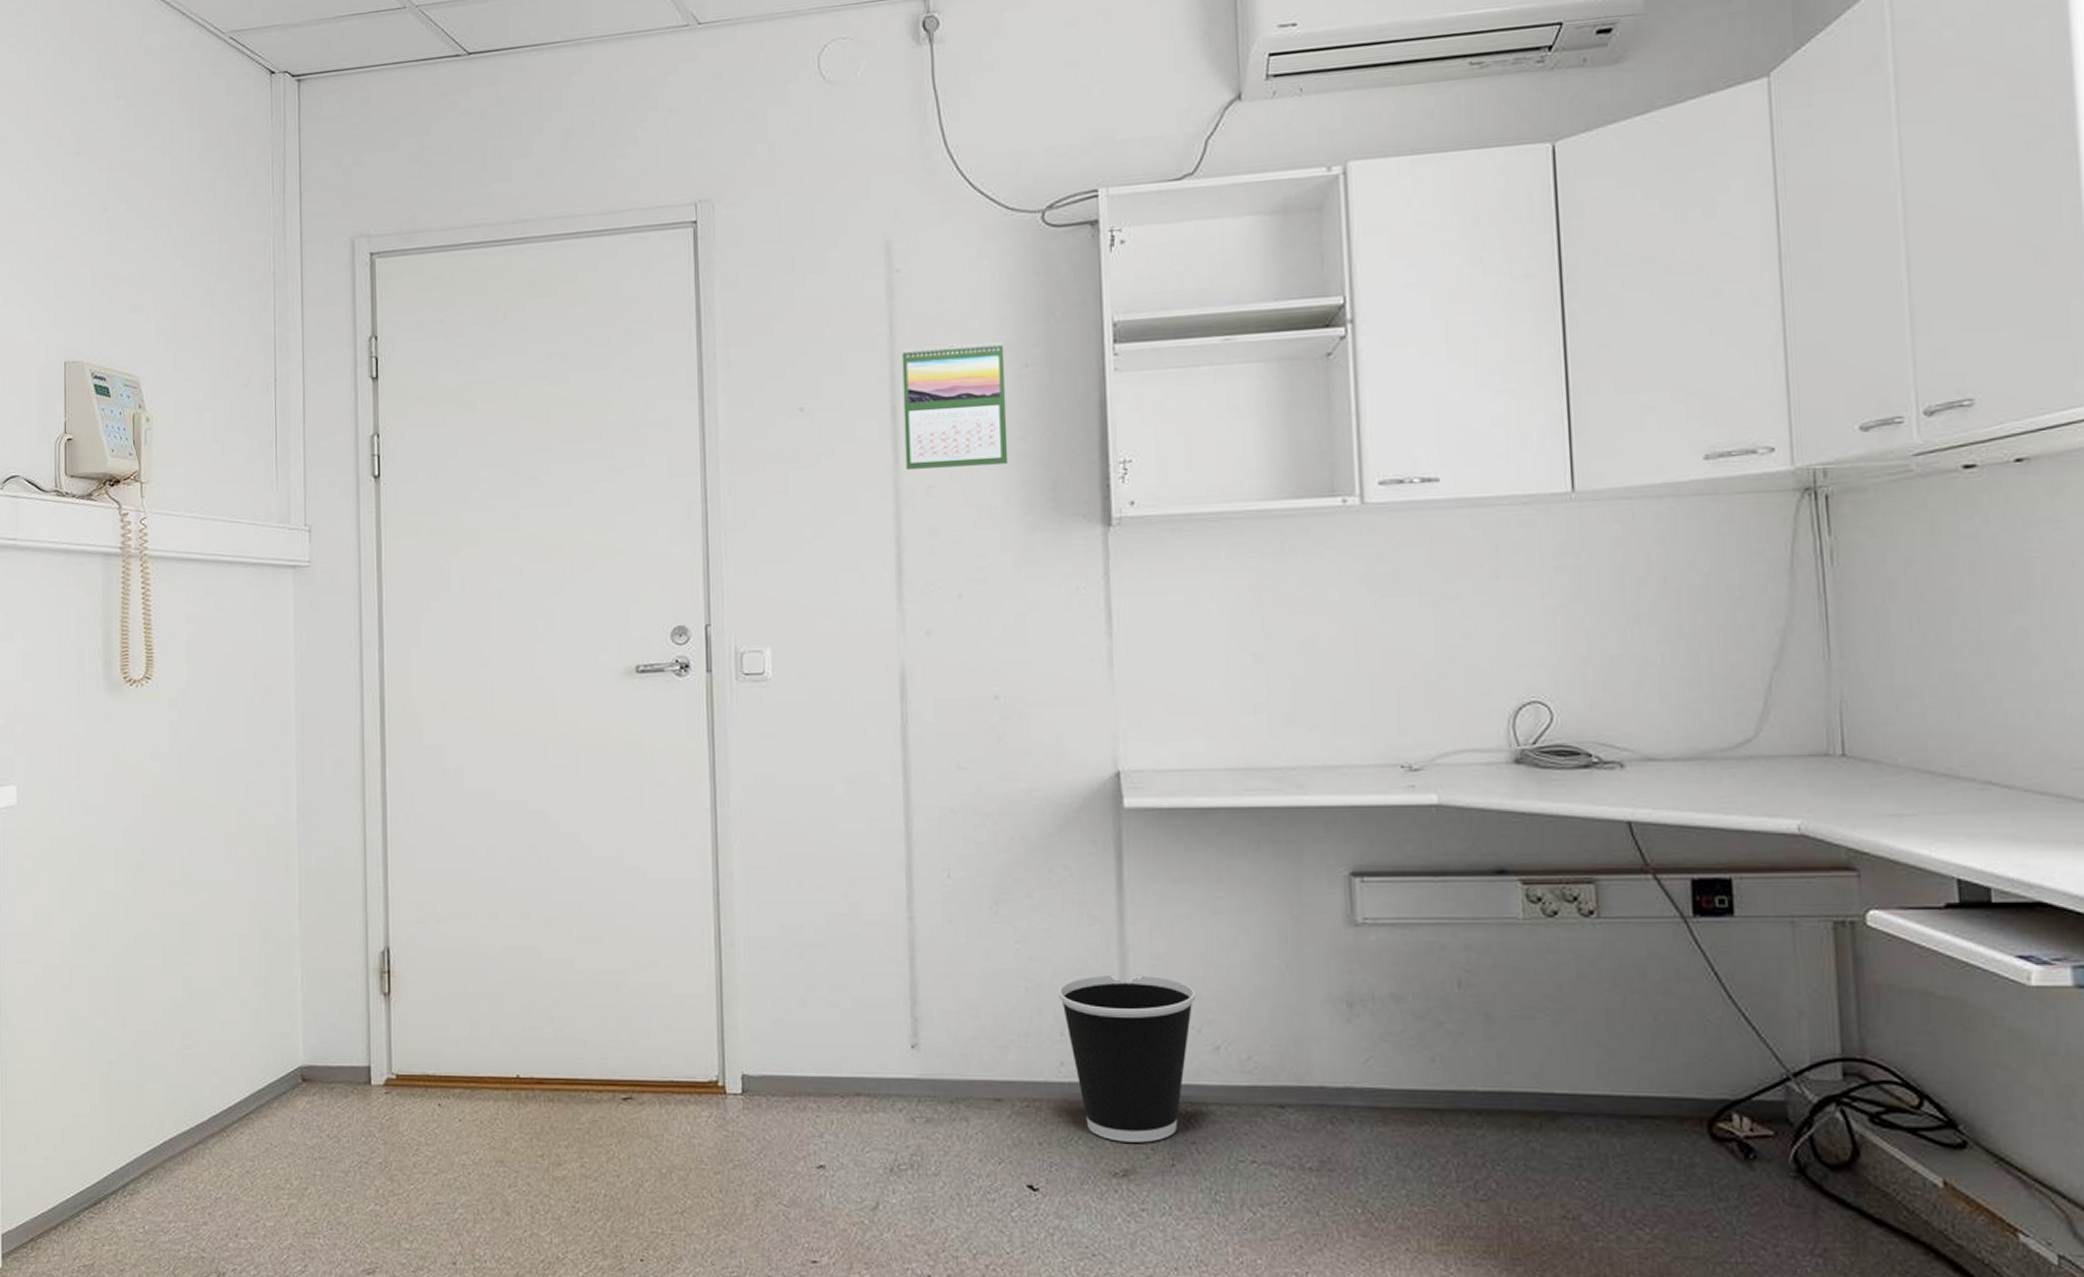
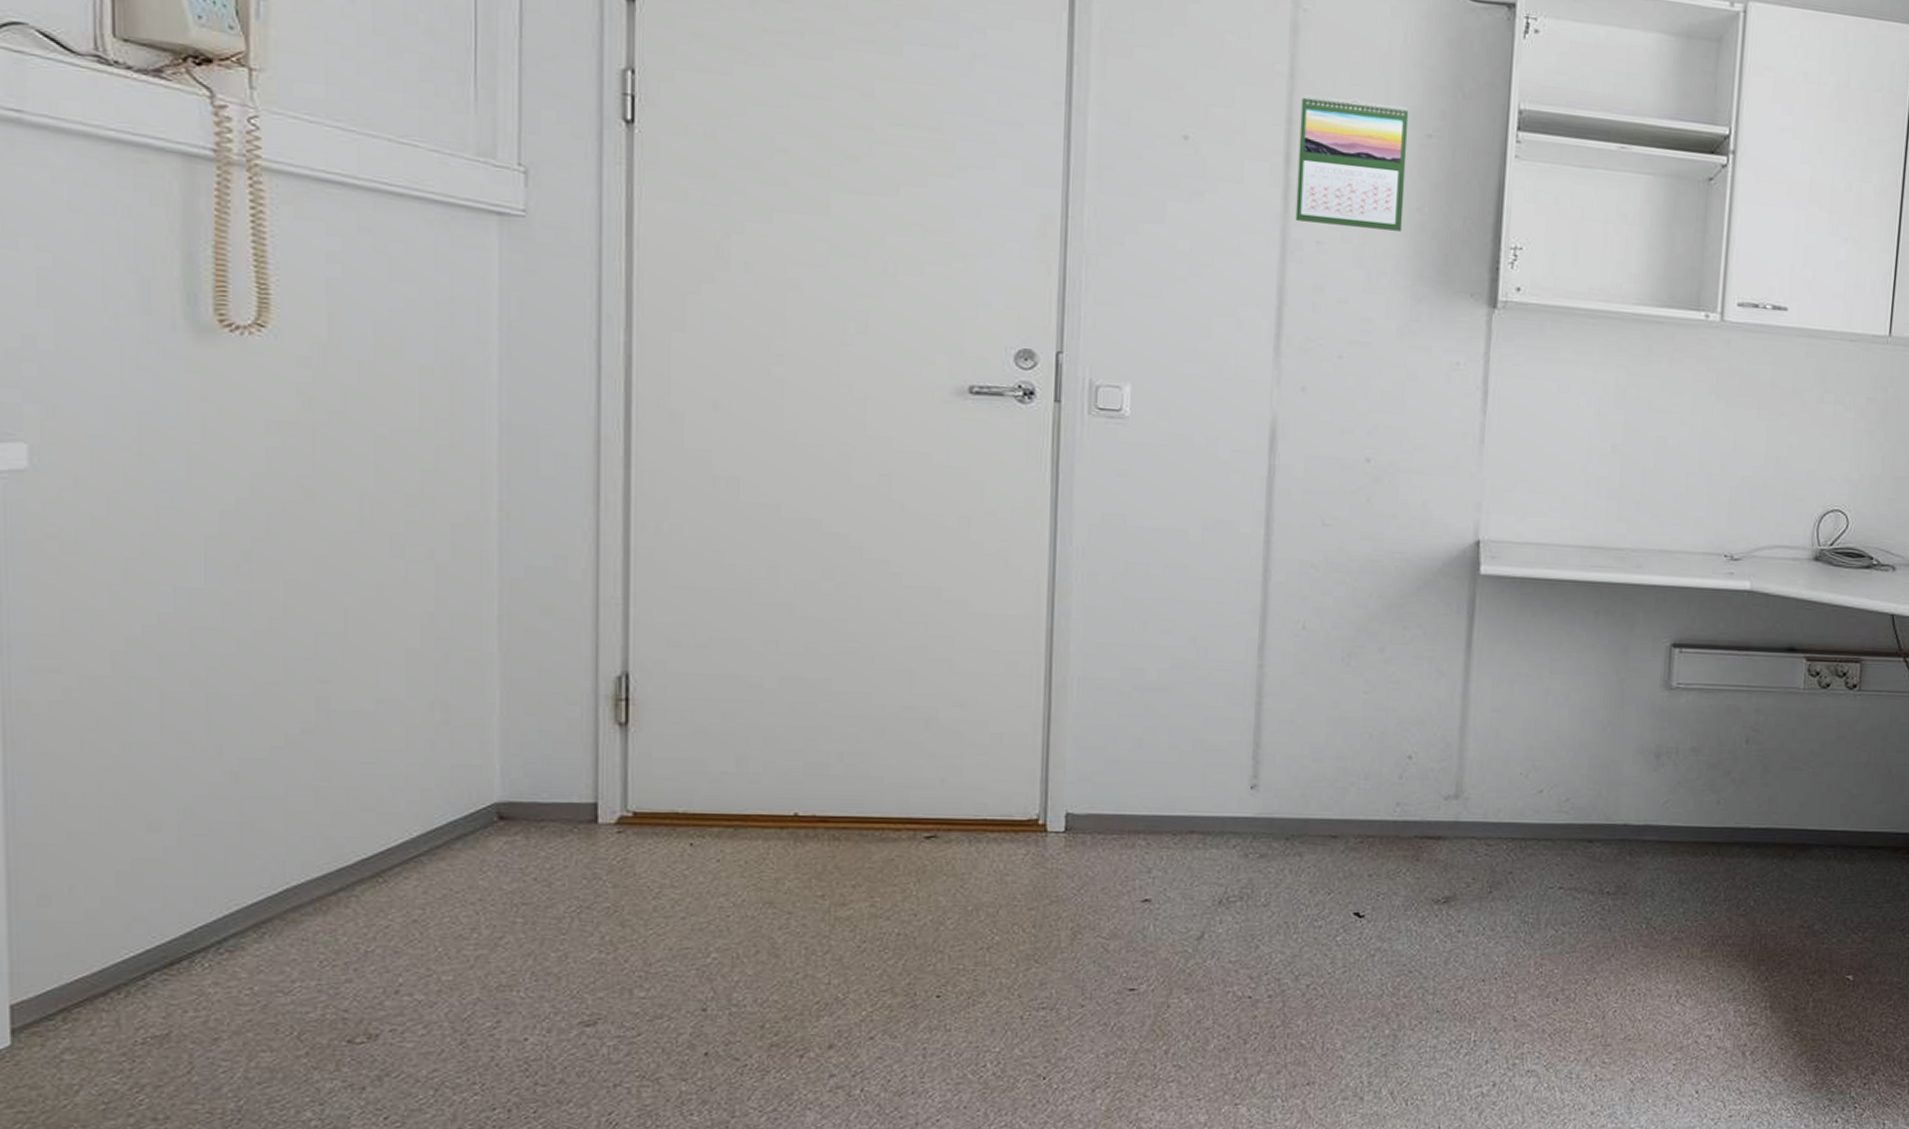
wastebasket: present [1058,974,1197,1143] -> none [1400,724,1528,873]

